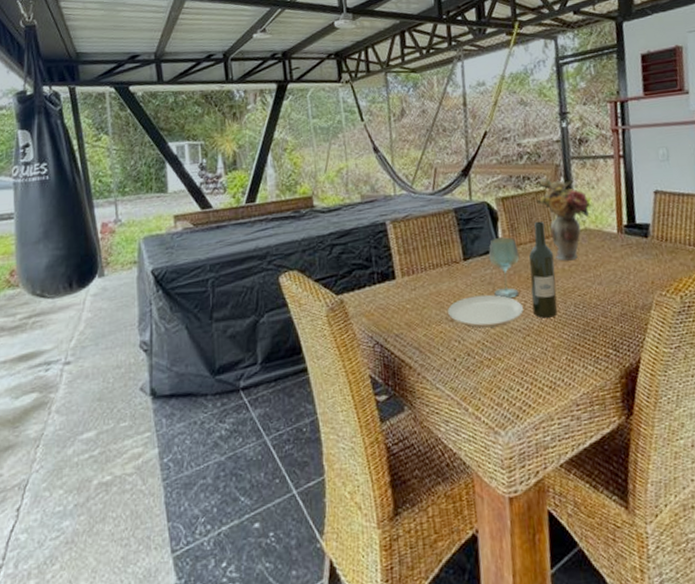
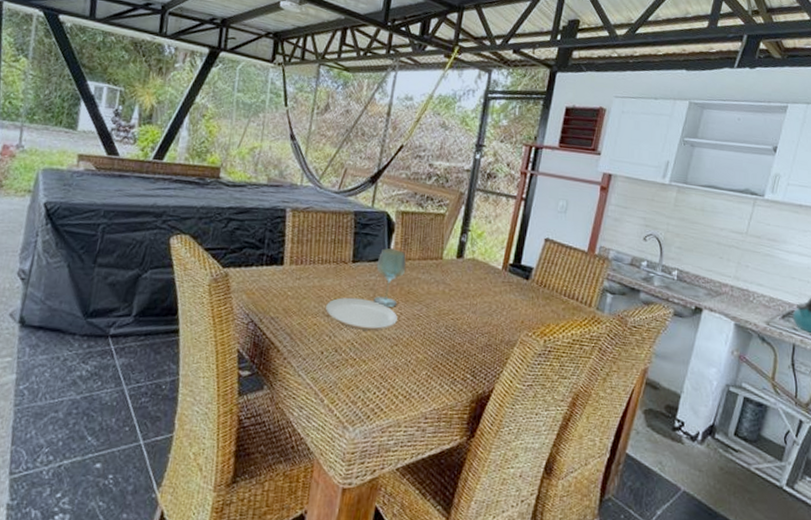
wine bottle: present [528,221,558,318] -> none [406,241,438,334]
flower arrangement: present [535,177,591,261] -> none [433,201,484,286]

